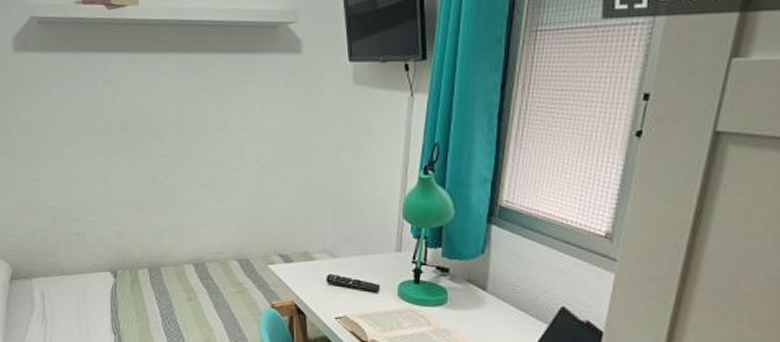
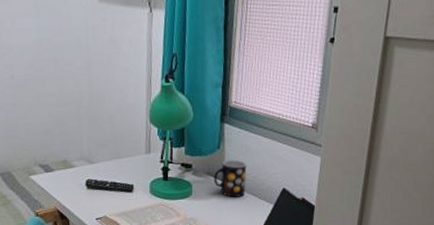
mug: none [474,267,517,311] -> present [213,159,247,197]

